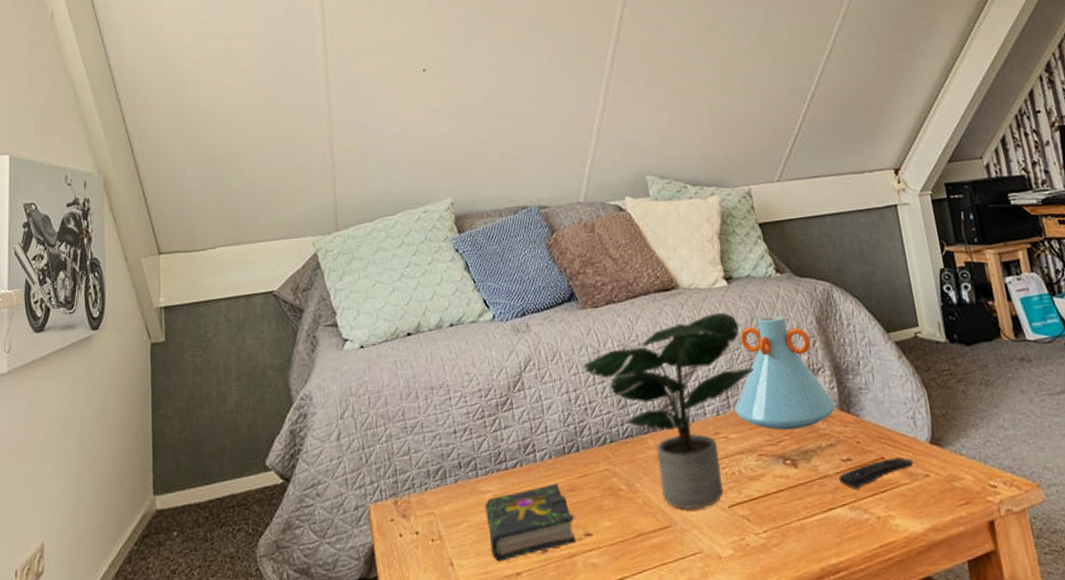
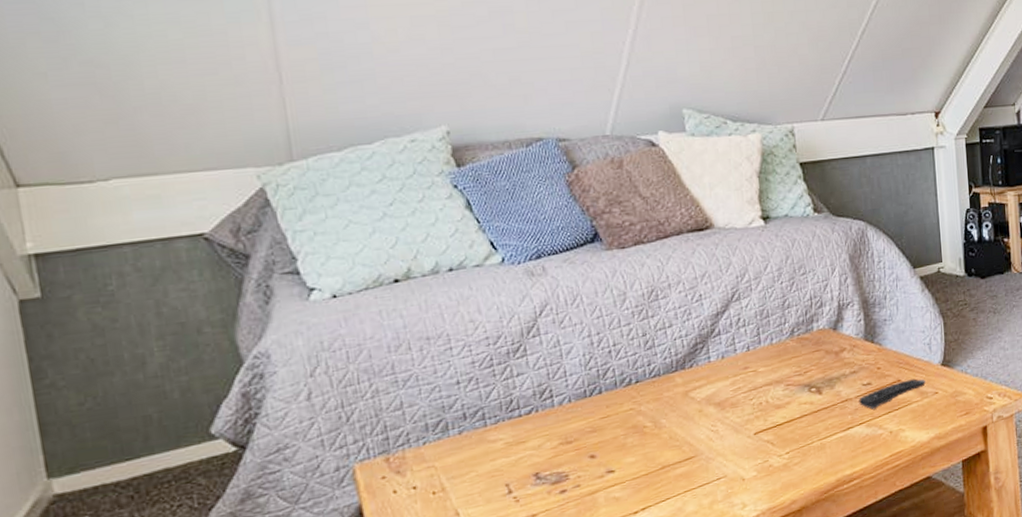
book: present [485,483,576,562] -> none [495,425,598,507]
potted plant: present [583,313,755,510] -> none [607,252,787,441]
vase: present [734,315,836,431] -> none [765,253,861,362]

